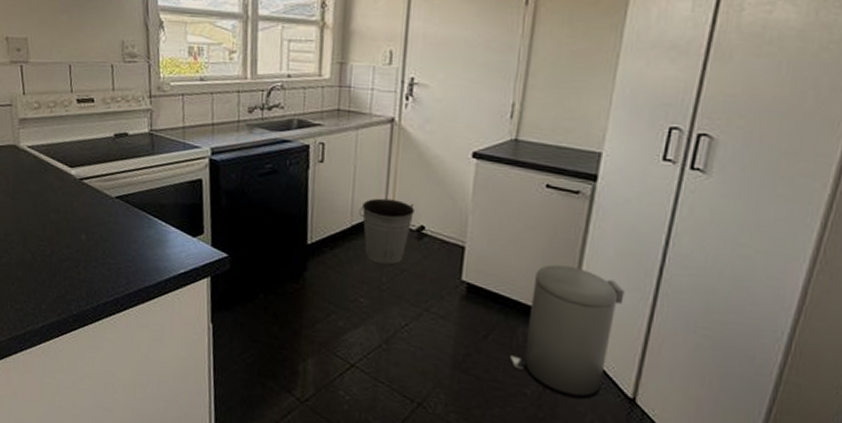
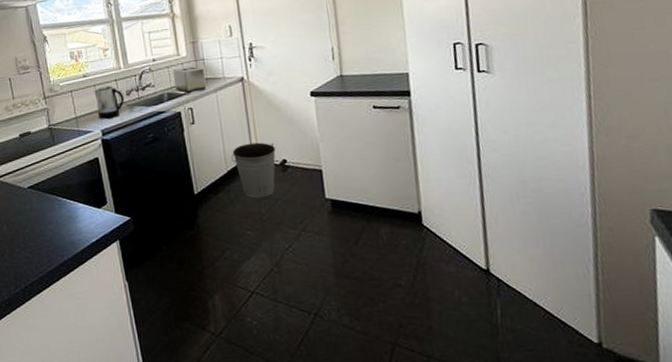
kettle: none [209,96,246,137] -> present [94,86,125,119]
toaster: none [308,91,349,125] -> present [172,65,207,93]
pedal bin: present [510,264,625,400] -> none [380,168,460,281]

